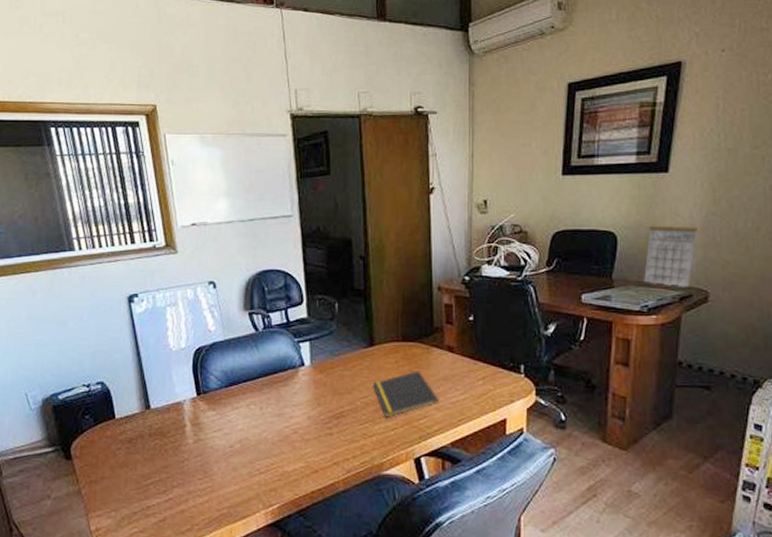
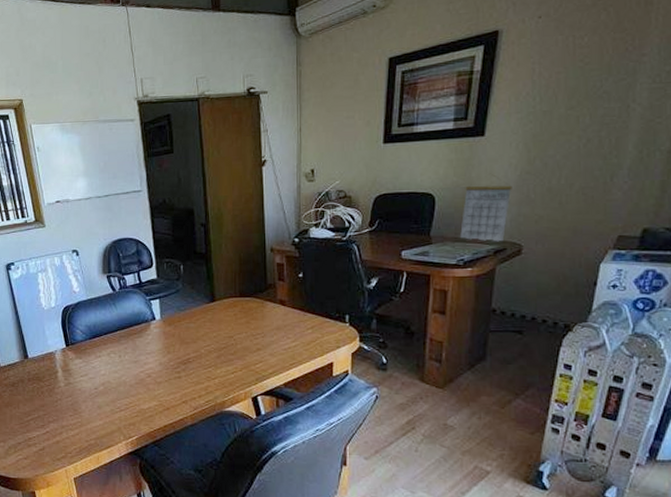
notepad: present [373,371,439,418] -> none [215,322,273,363]

